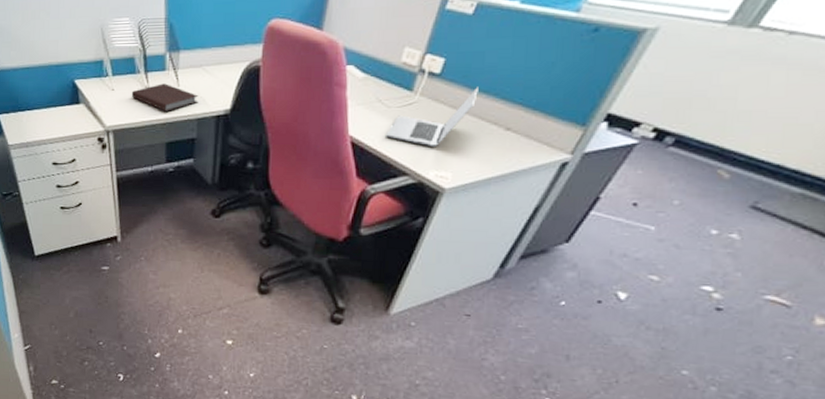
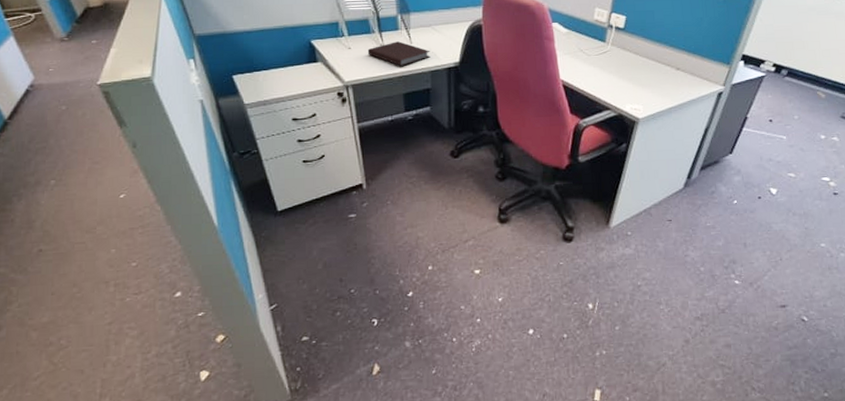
laptop: present [386,87,478,148] -> none [589,37,653,86]

